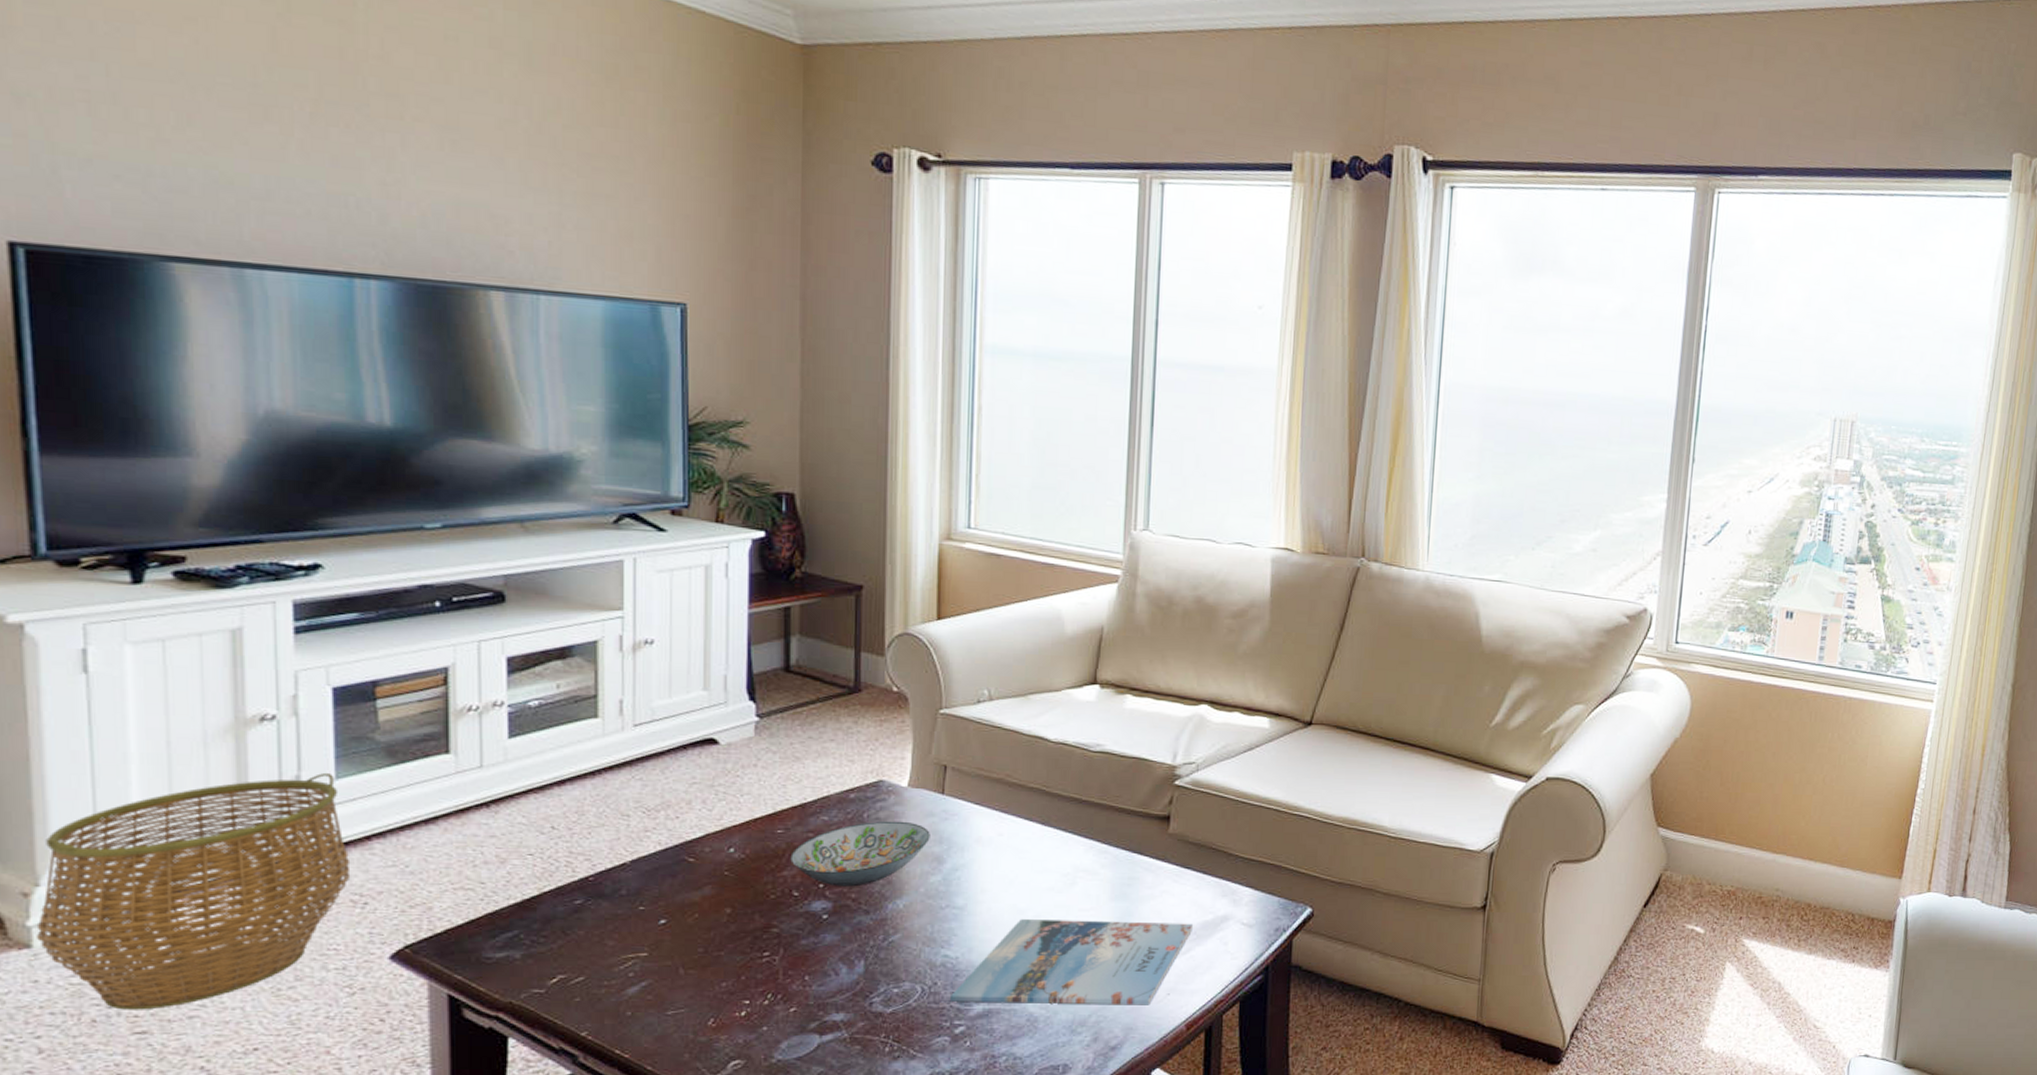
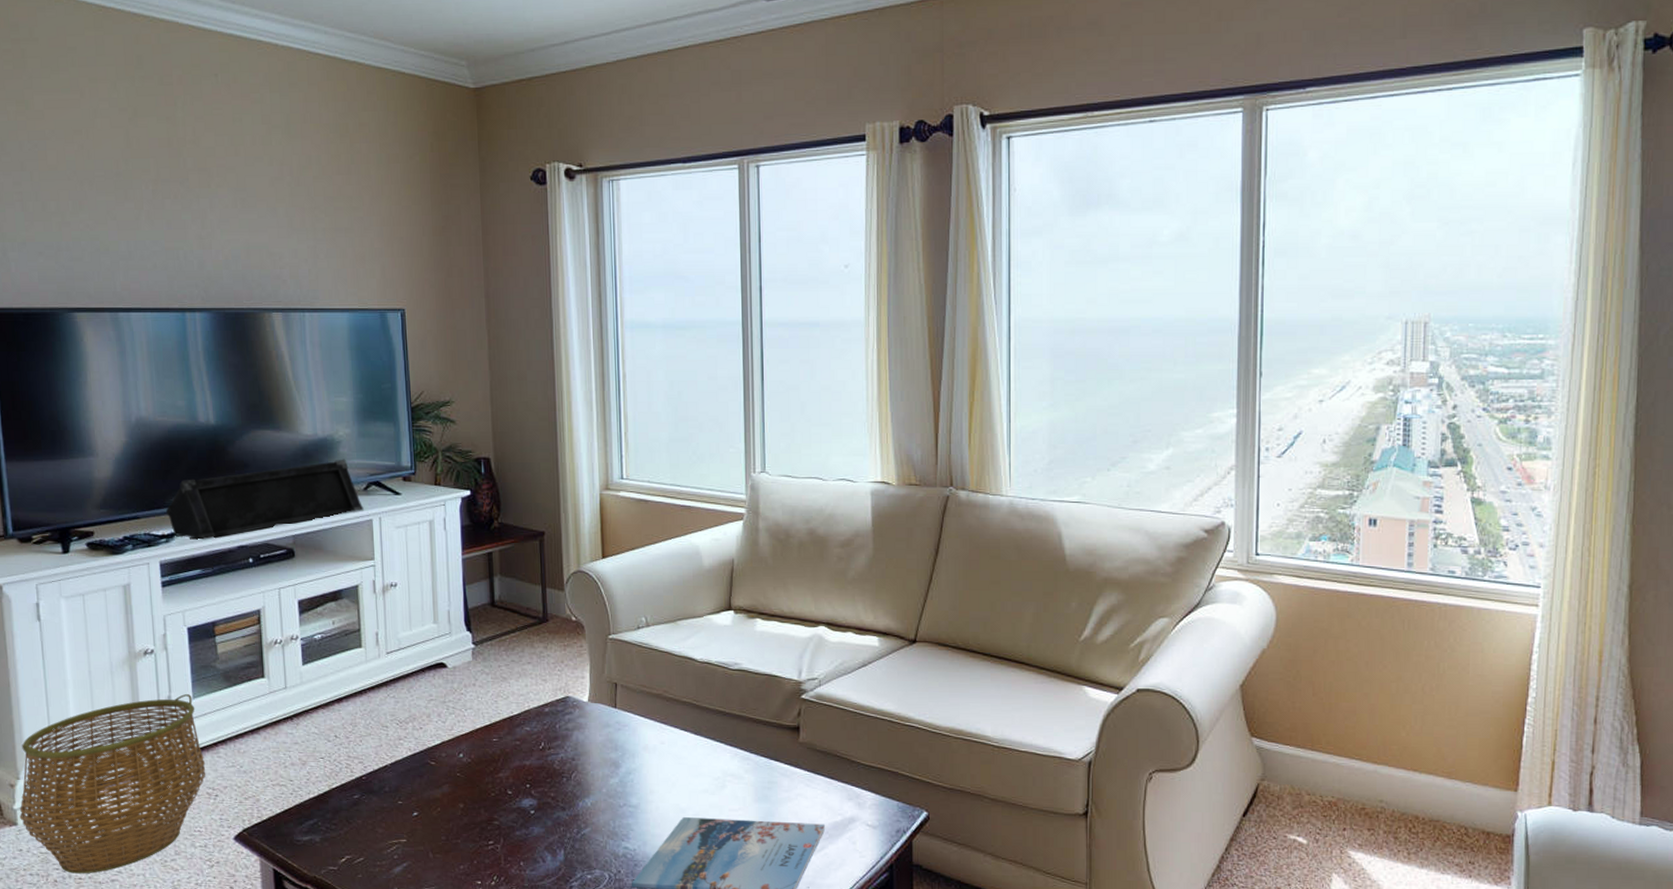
speaker: none [307,482,612,575] -> present [166,459,364,540]
decorative bowl: present [790,820,930,887] -> none [504,731,608,787]

